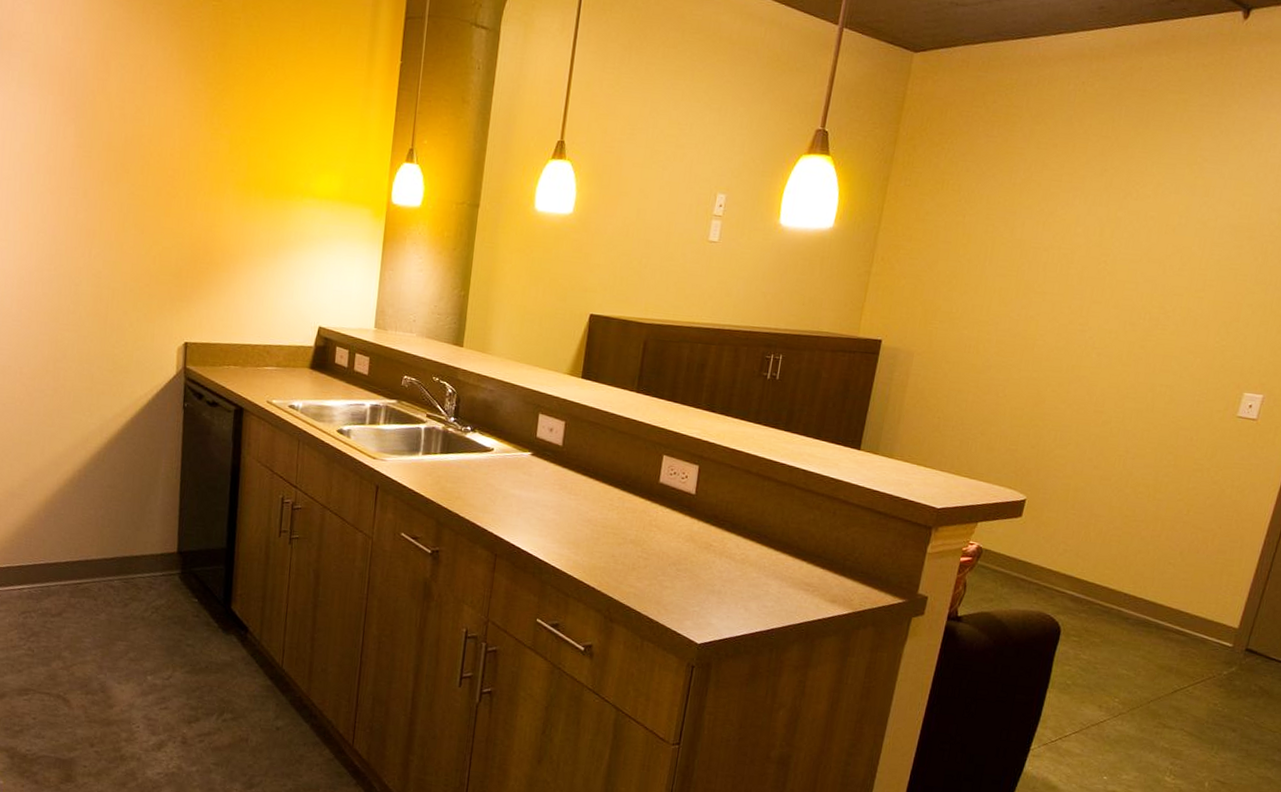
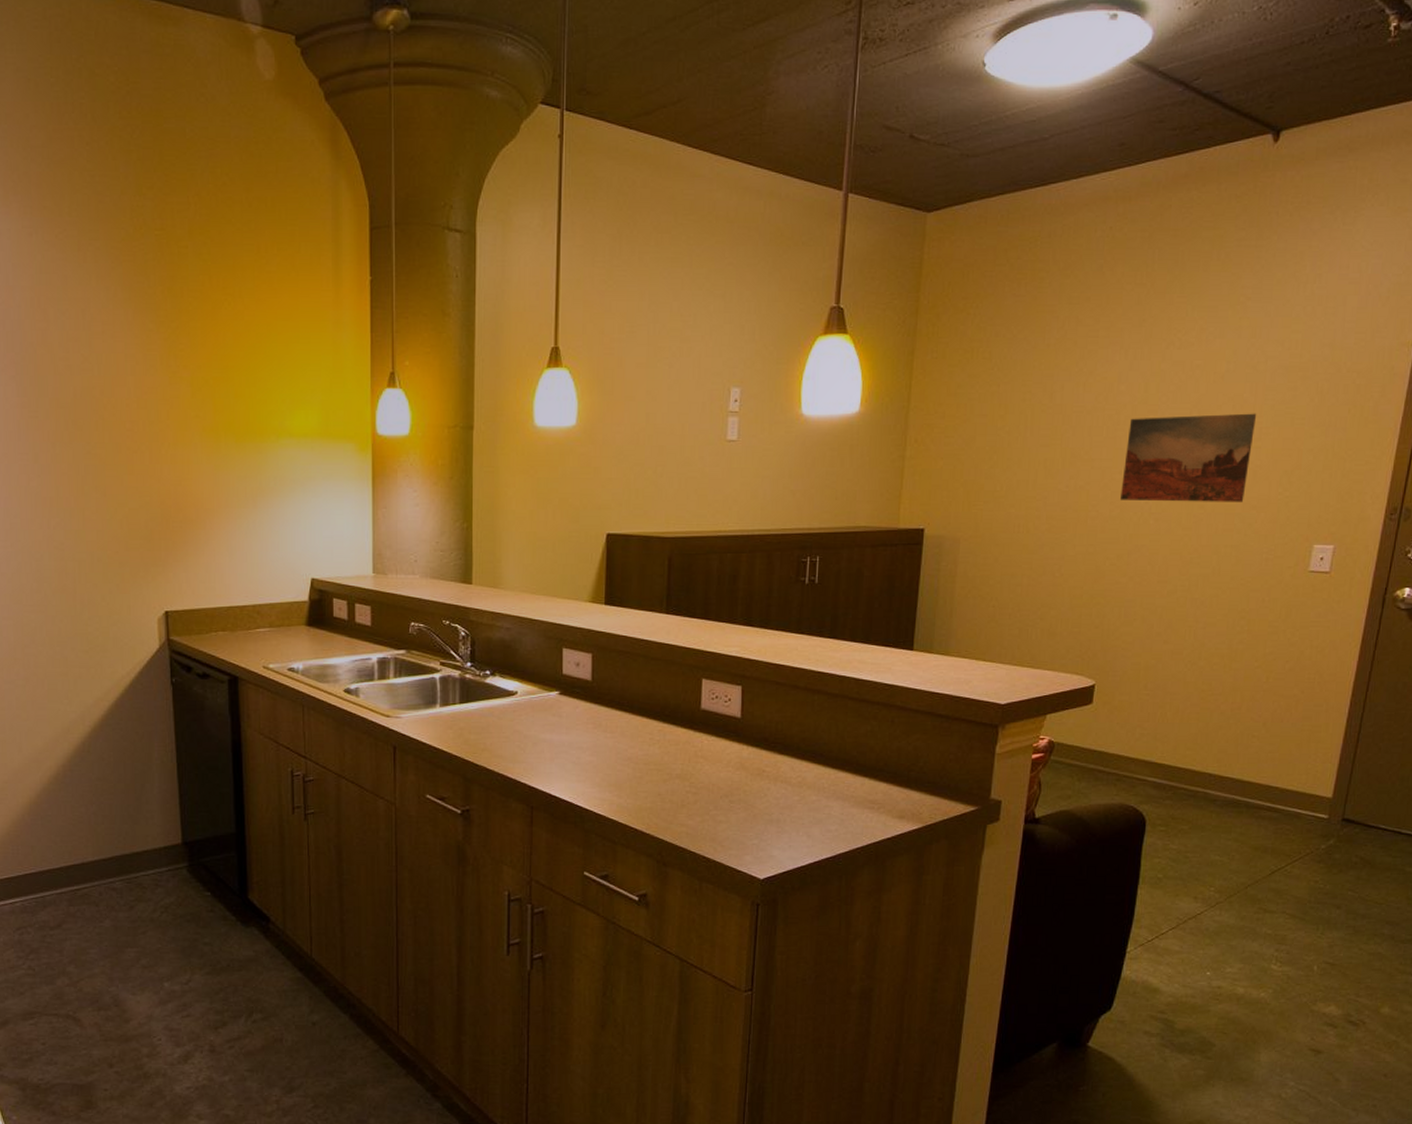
wall art: none [1067,258,1203,347] -> present [1120,413,1257,502]

